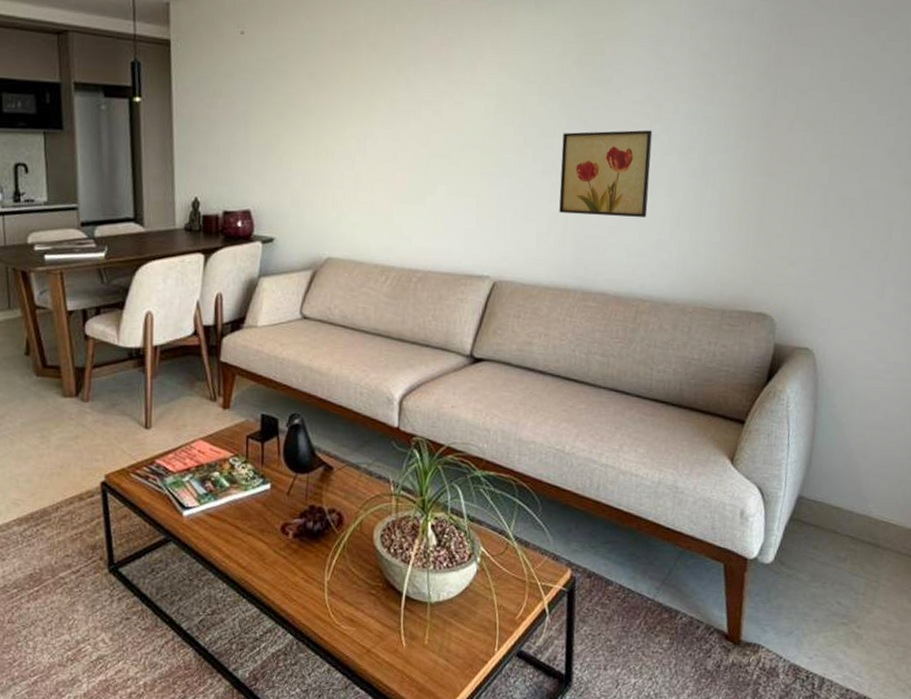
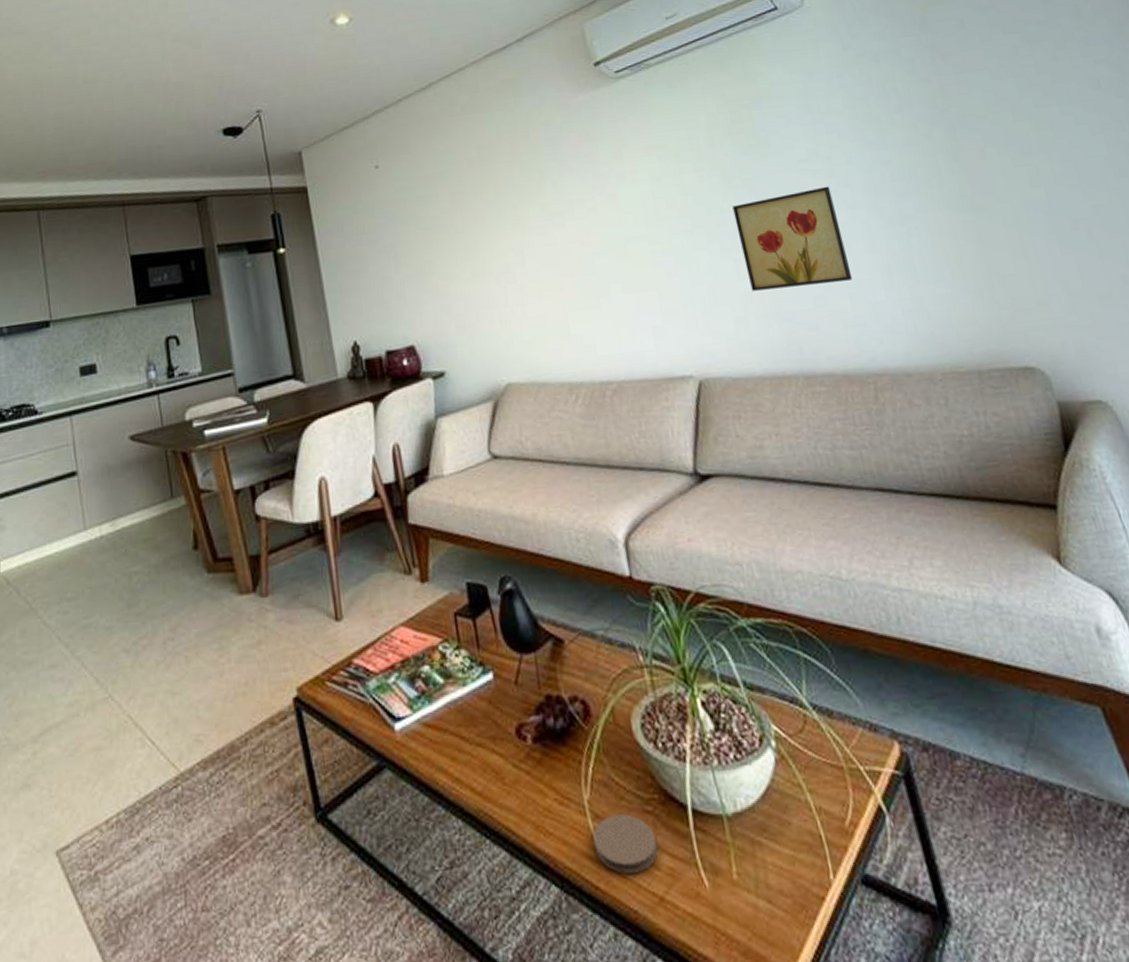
coaster: none [326,593,374,633] -> present [593,814,659,875]

